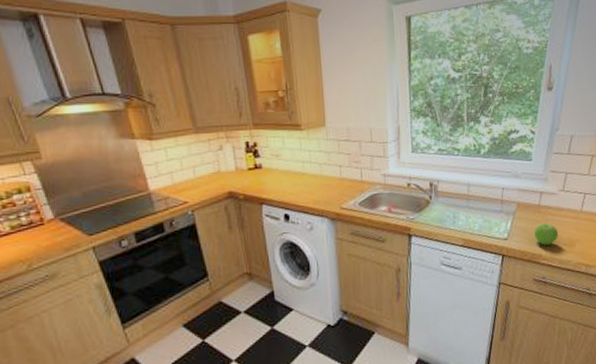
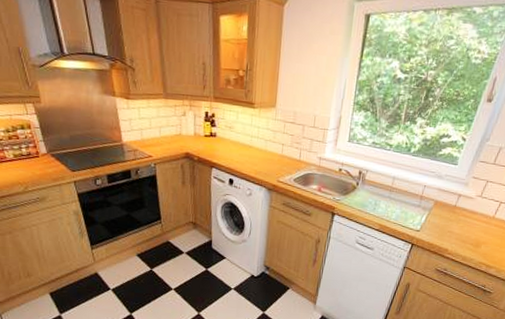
fruit: present [534,223,559,246] -> none [444,223,468,243]

